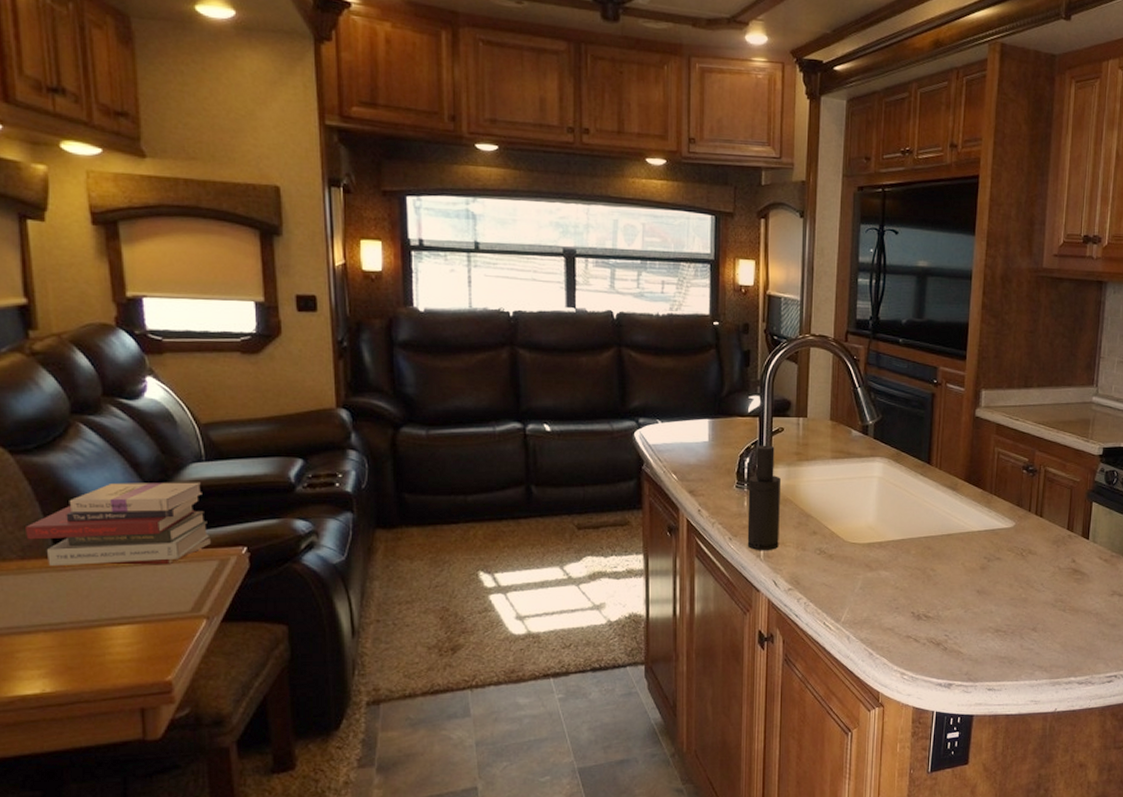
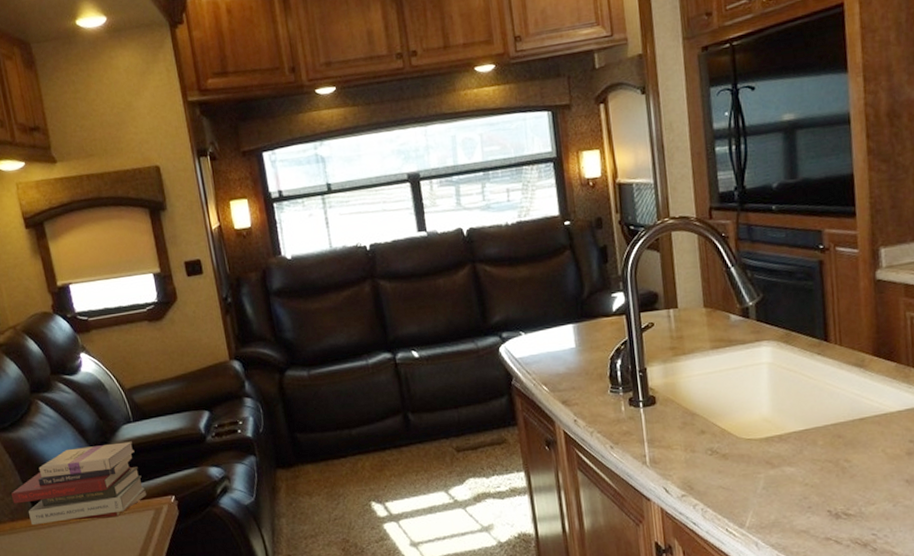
soap dispenser: present [747,445,780,551] -> none [622,343,665,458]

